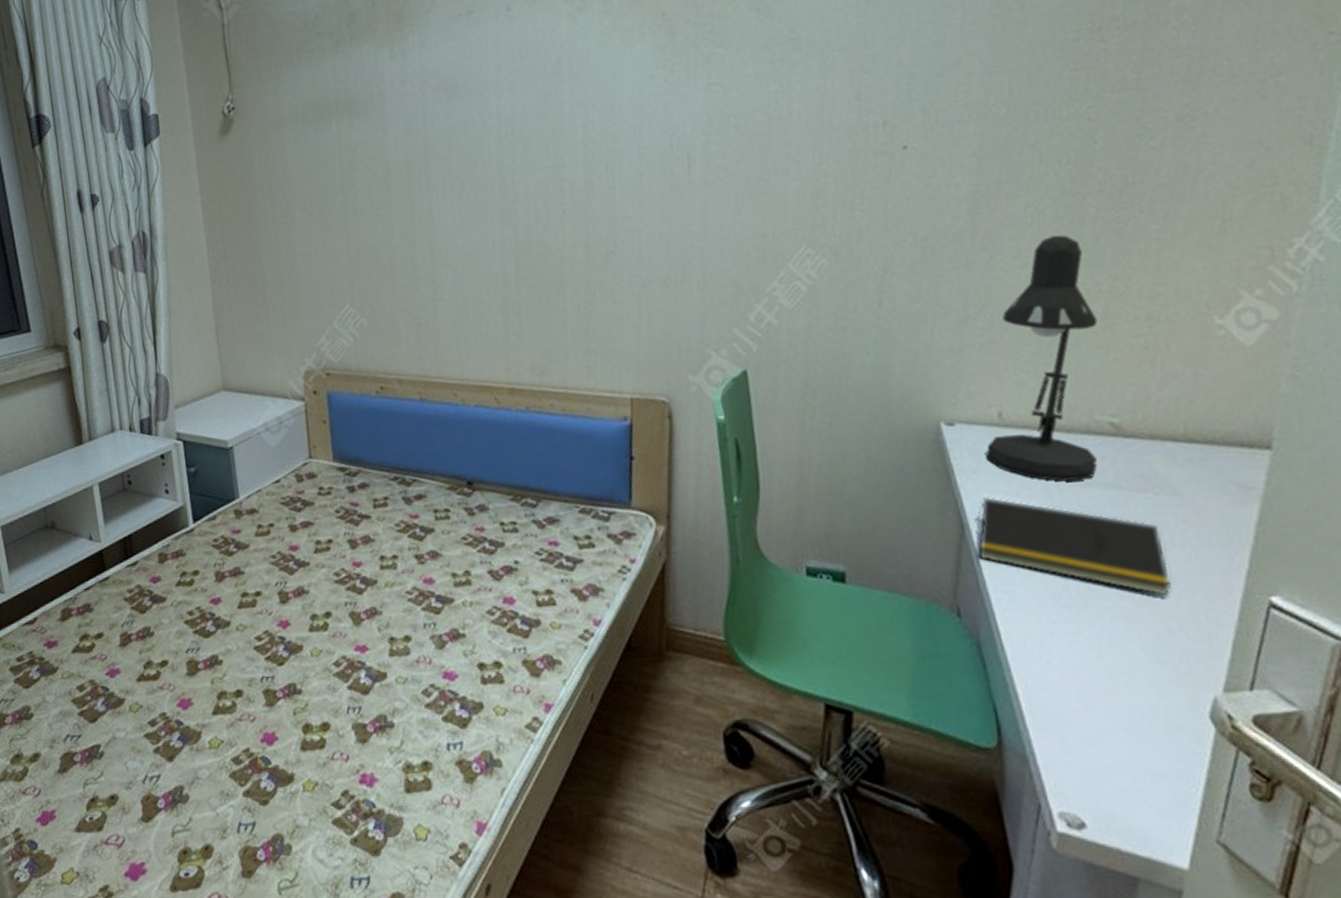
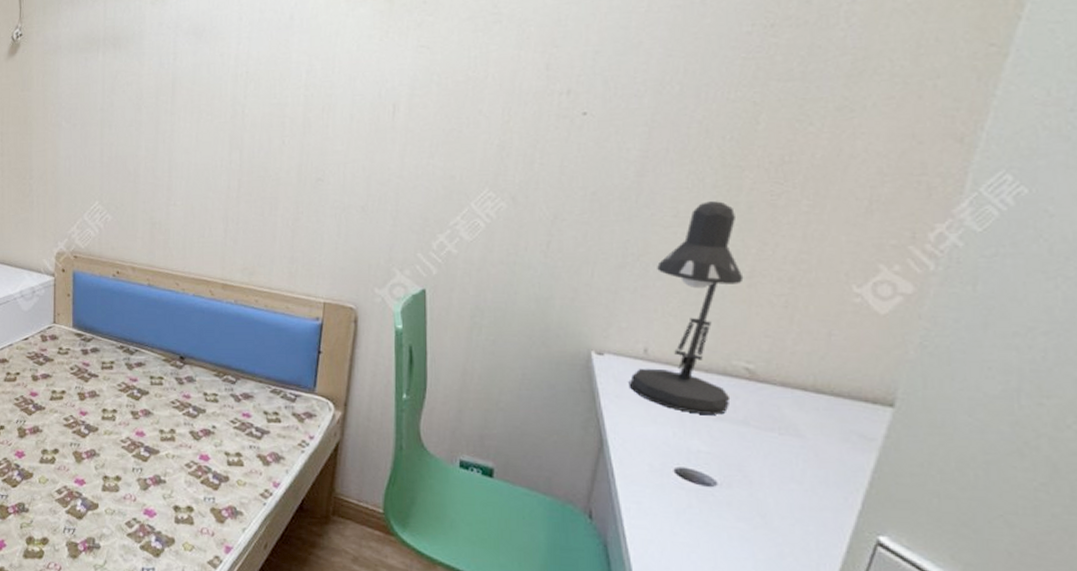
notepad: present [977,496,1172,597] -> none [613,418,788,524]

